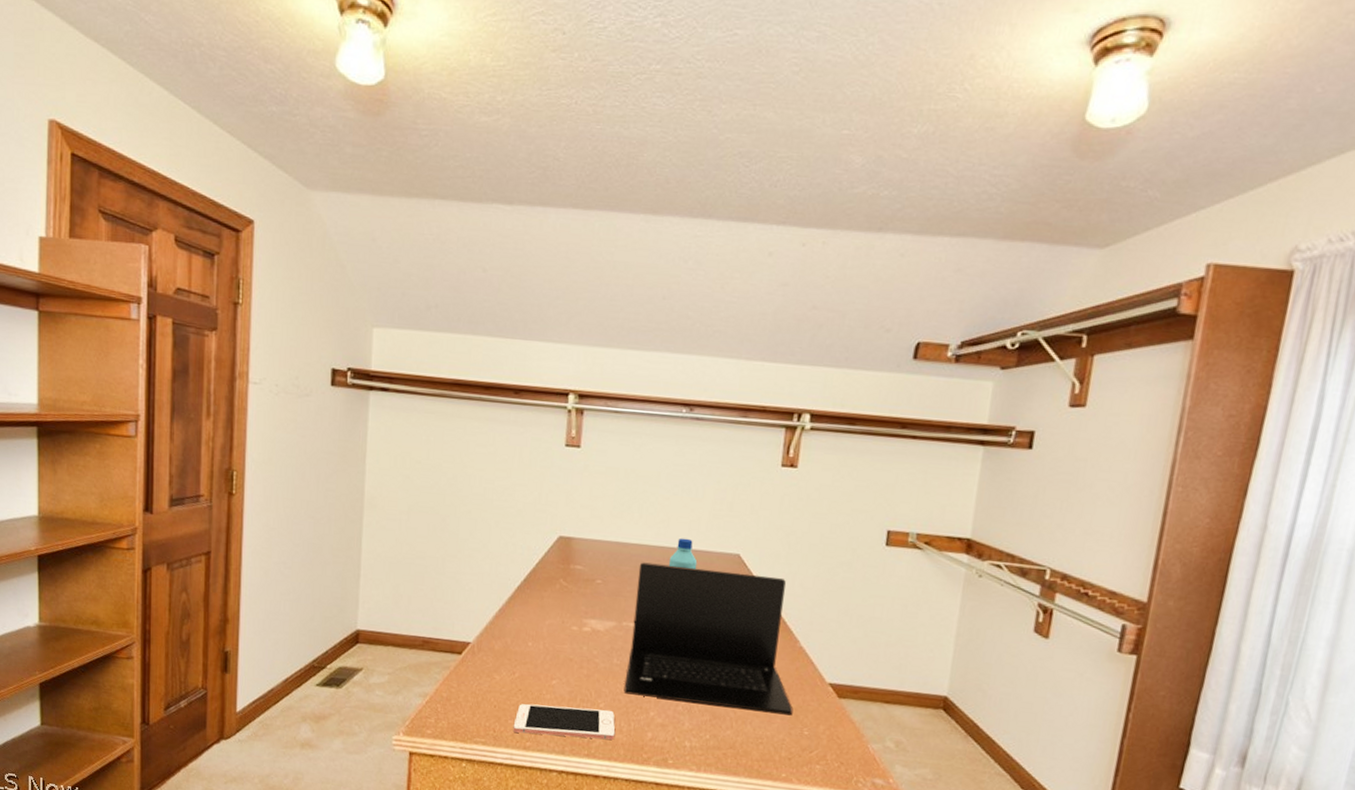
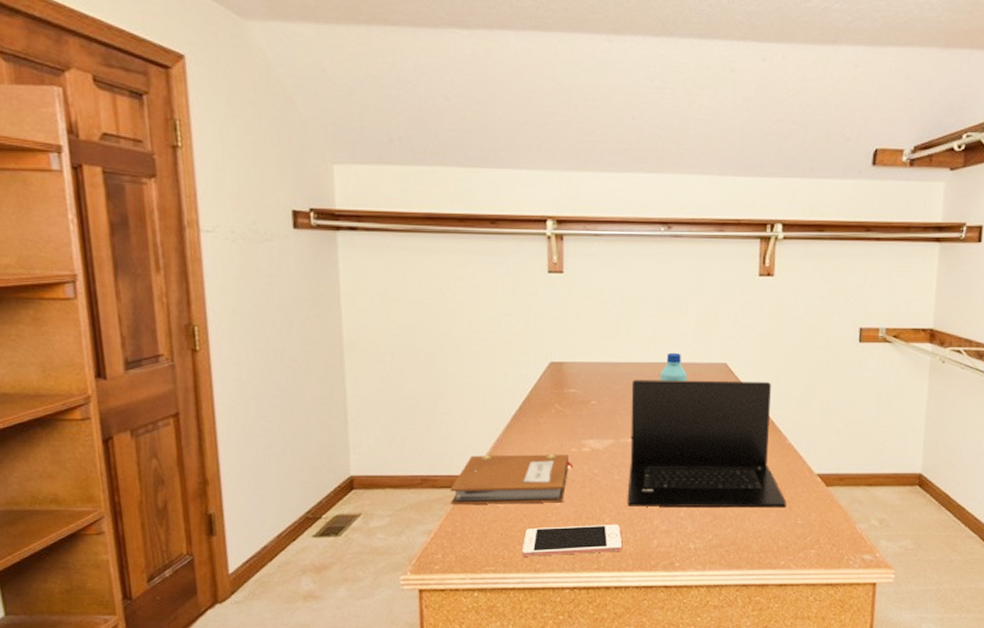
notebook: none [448,622,573,681] -> present [450,454,574,505]

